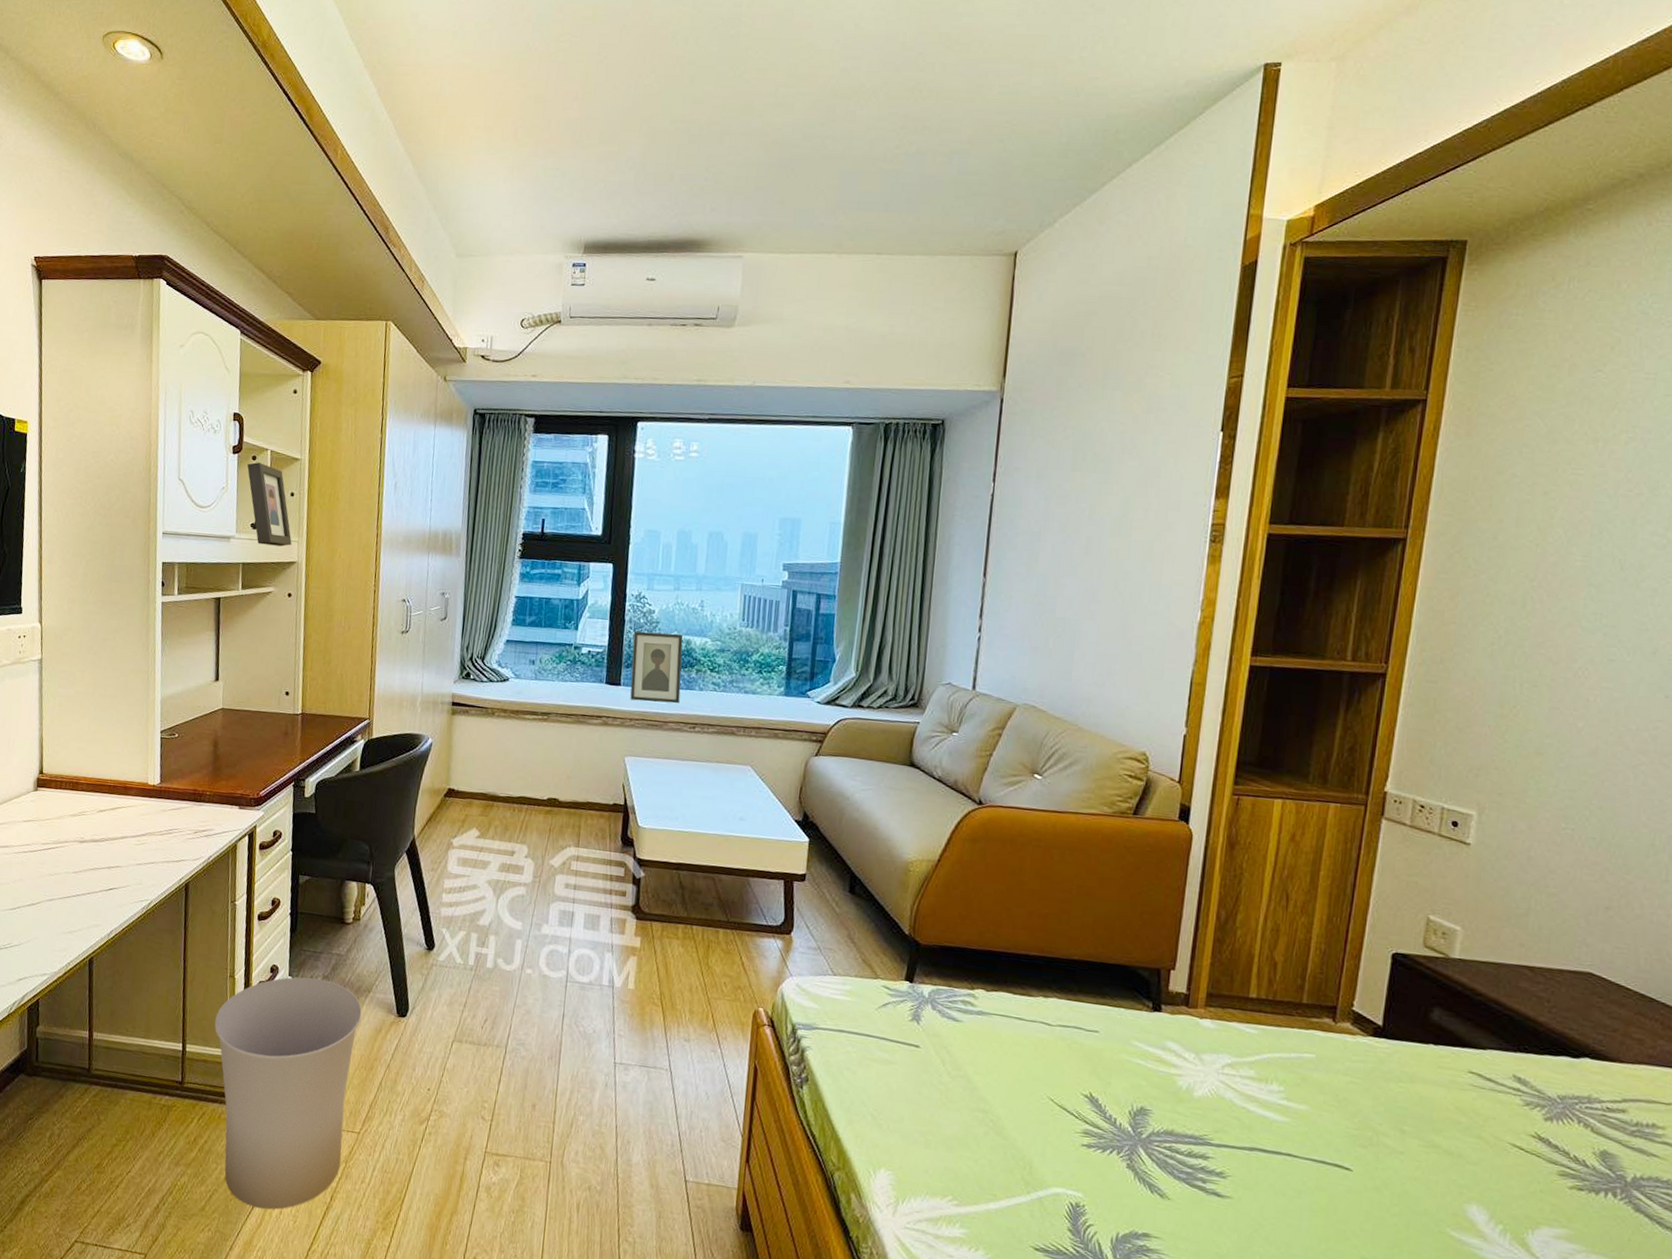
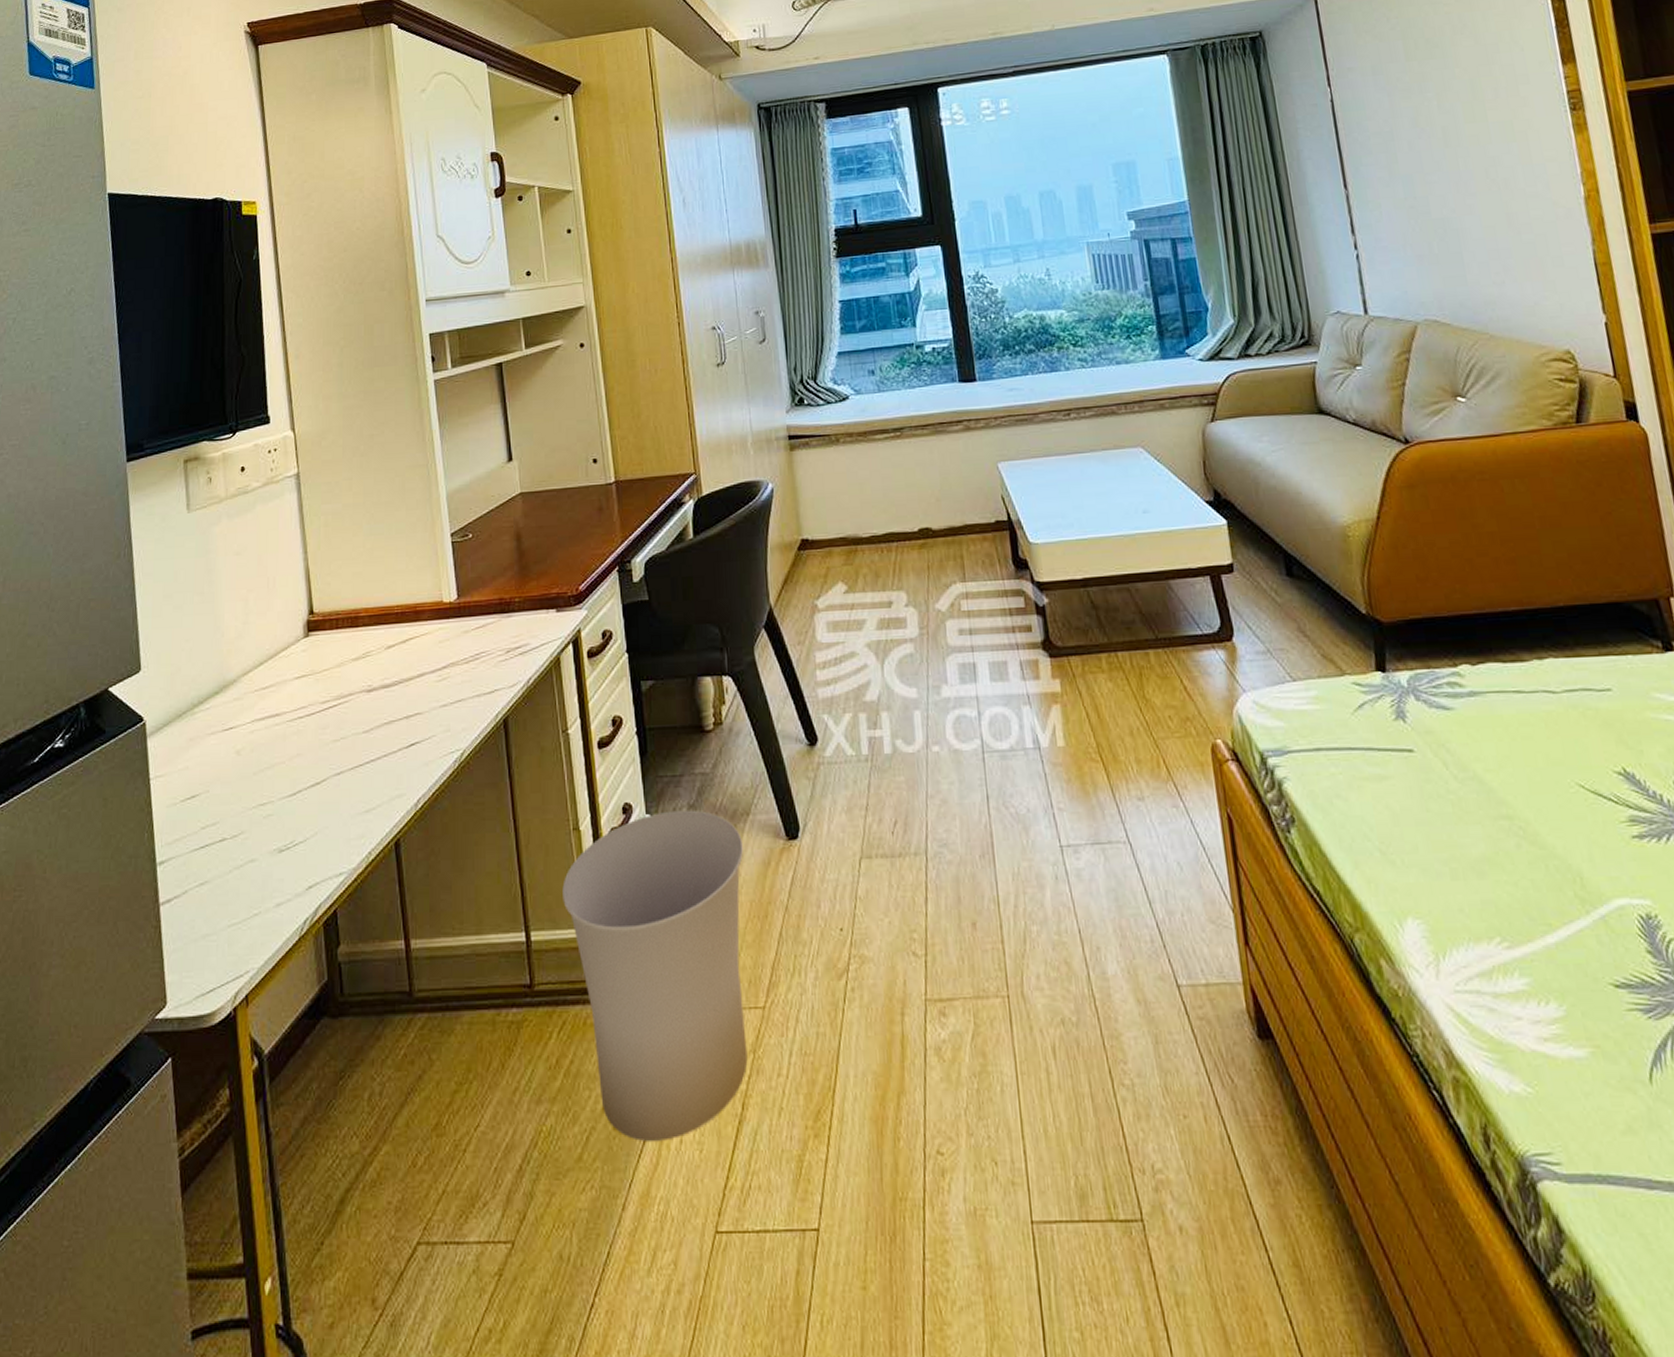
picture frame: present [247,462,292,547] -> none [514,202,576,294]
picture frame: present [630,631,684,704] -> none [978,310,1046,396]

